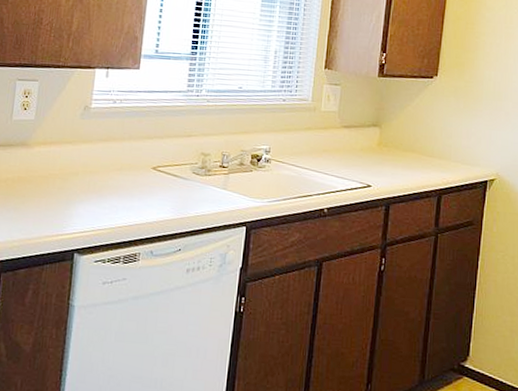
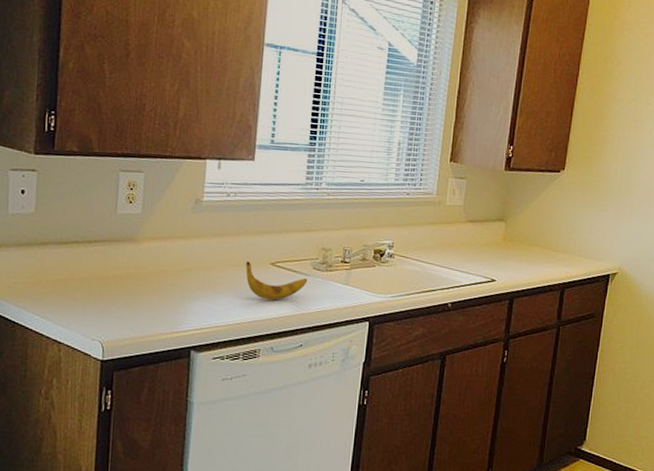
banana: none [128,165,187,204] -> present [246,261,308,301]

